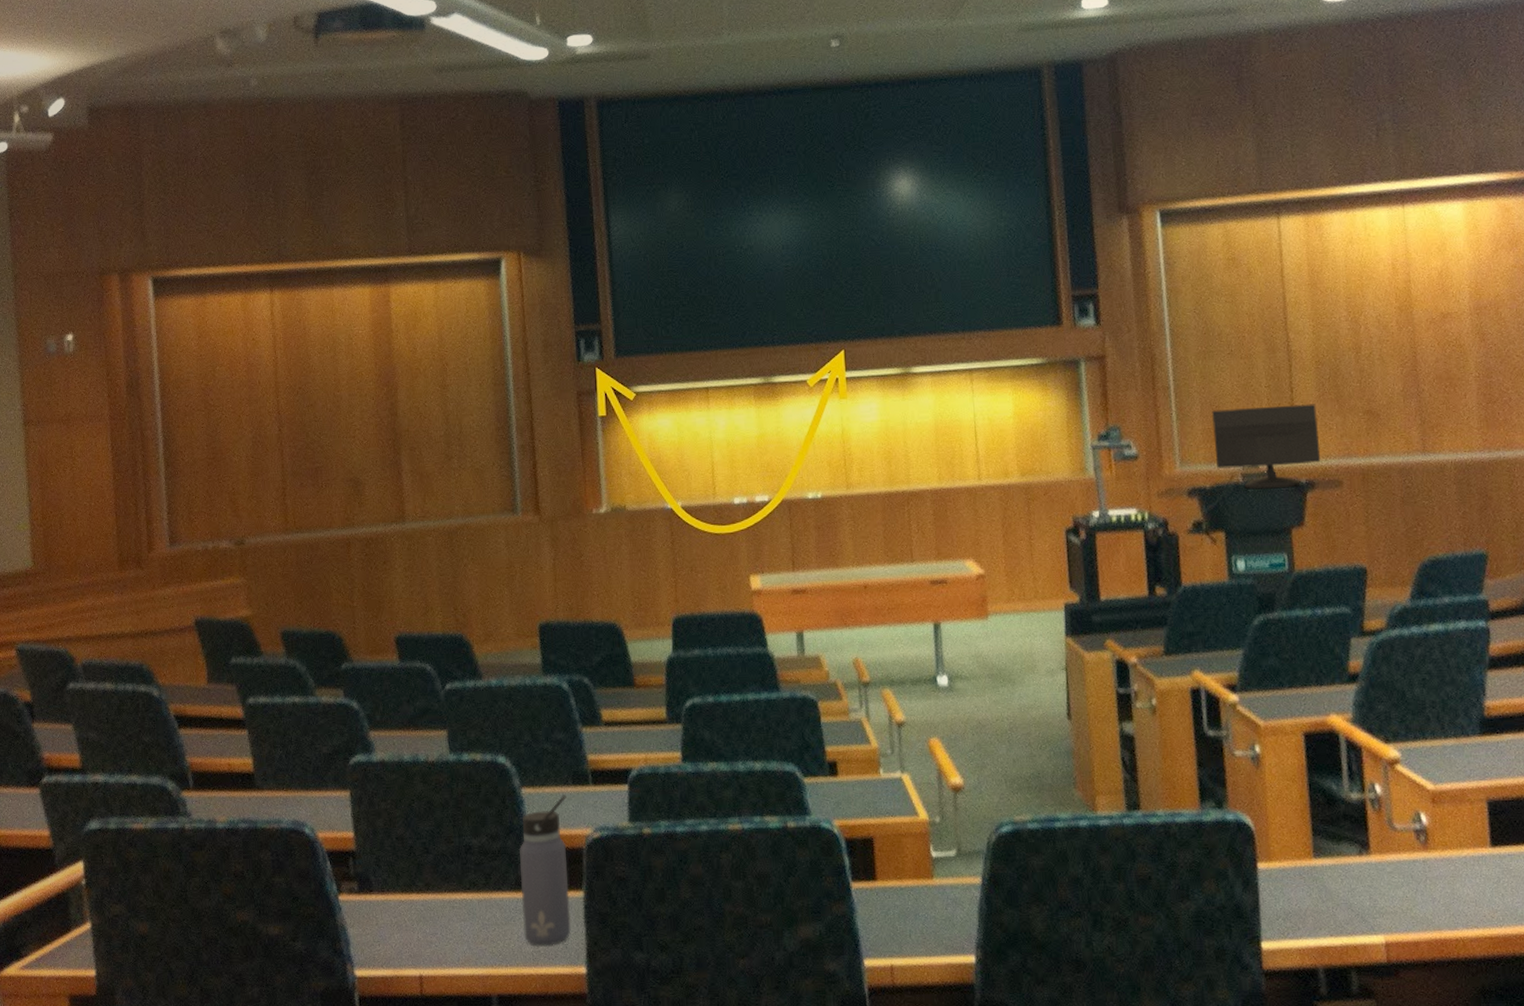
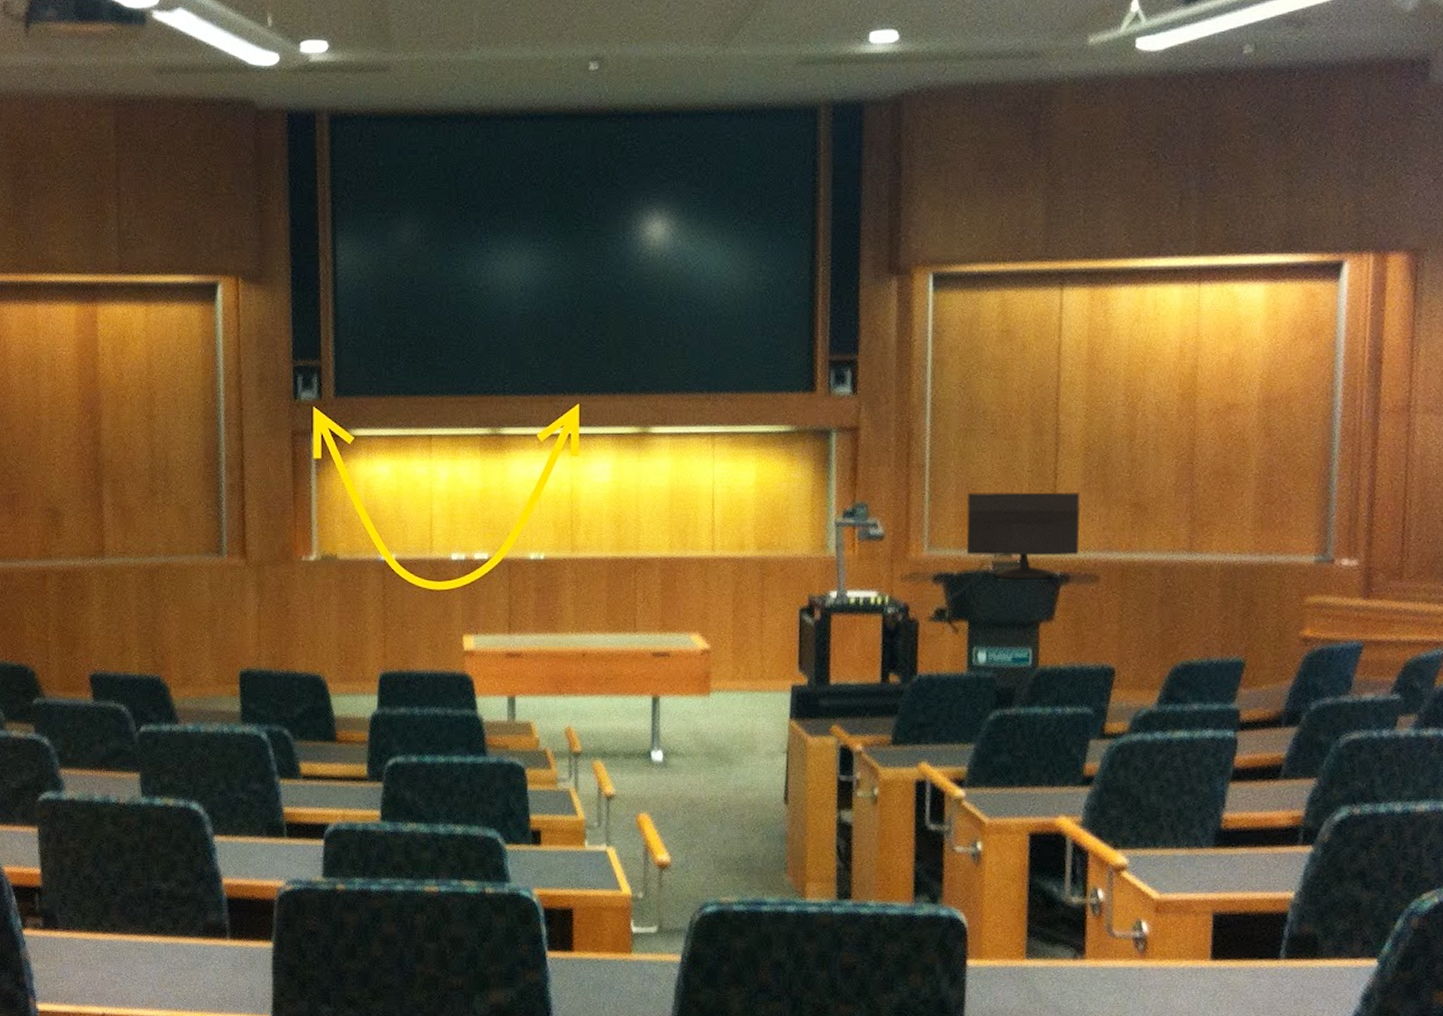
water bottle: present [518,794,571,946] -> none [208,845,260,993]

